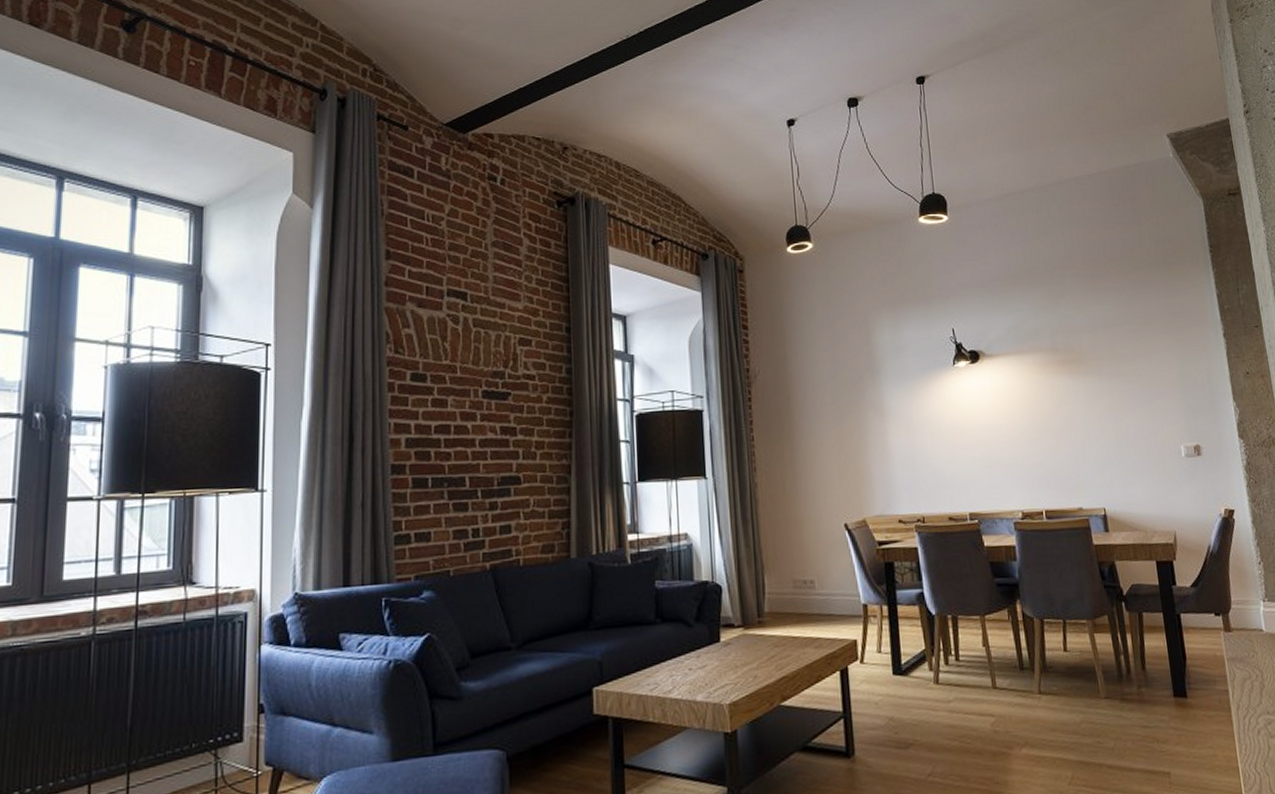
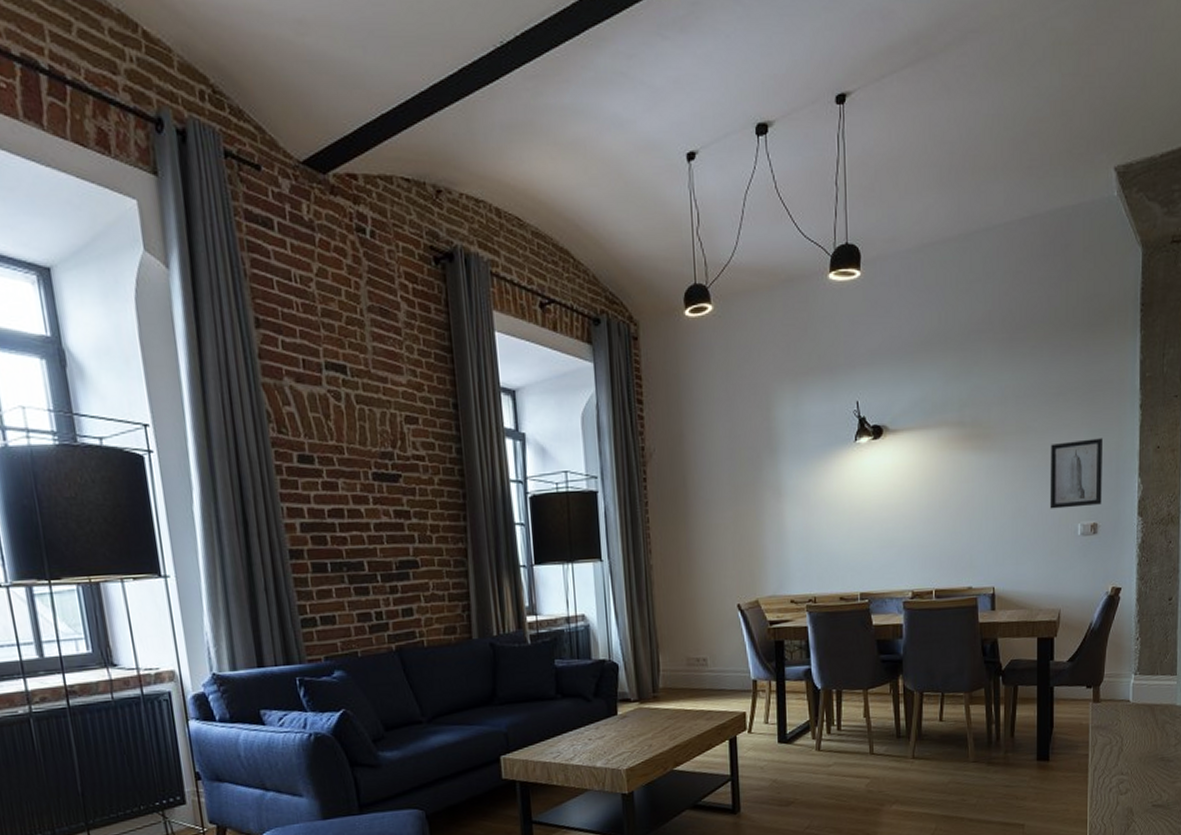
wall art: none [1143,364,1201,431] -> present [1049,438,1102,509]

